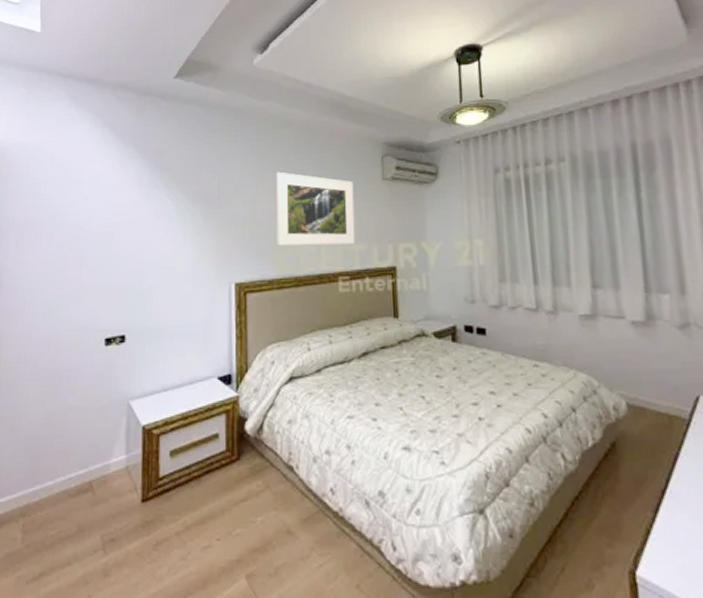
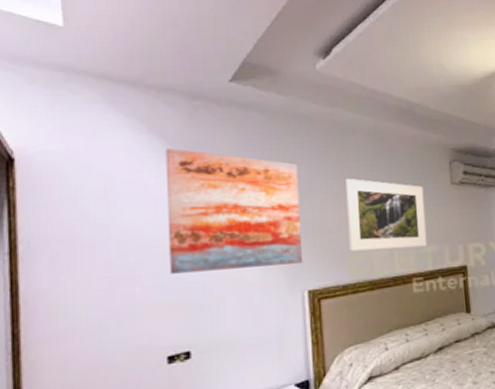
wall art: none [112,140,232,260] -> present [165,147,303,274]

